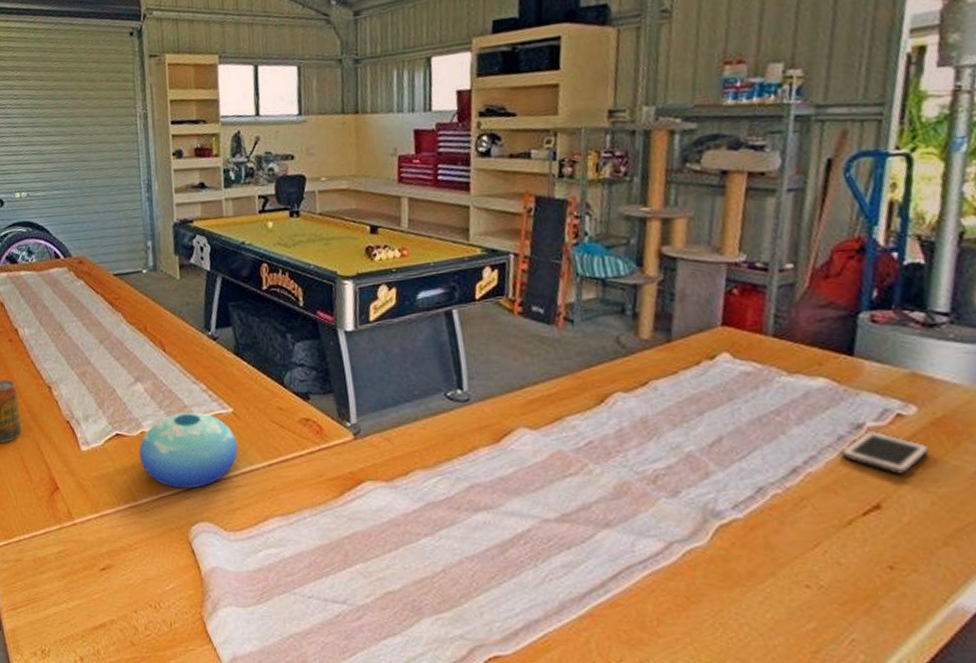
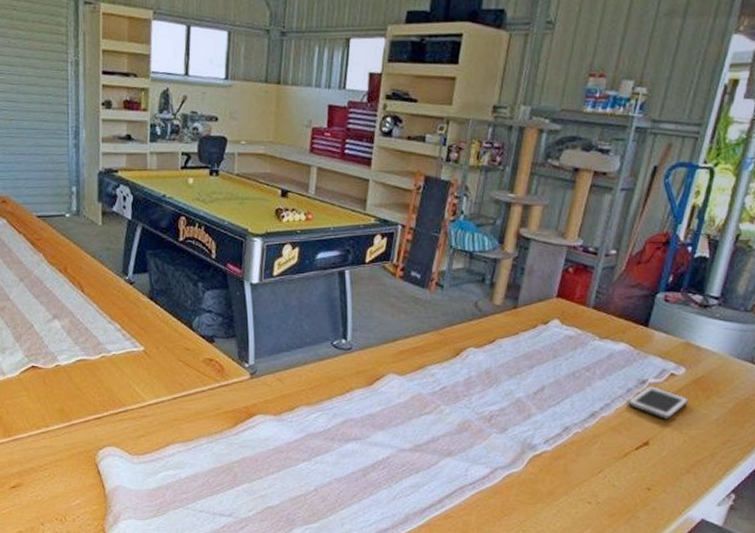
bowl: present [139,411,238,489] -> none [53,348,146,417]

